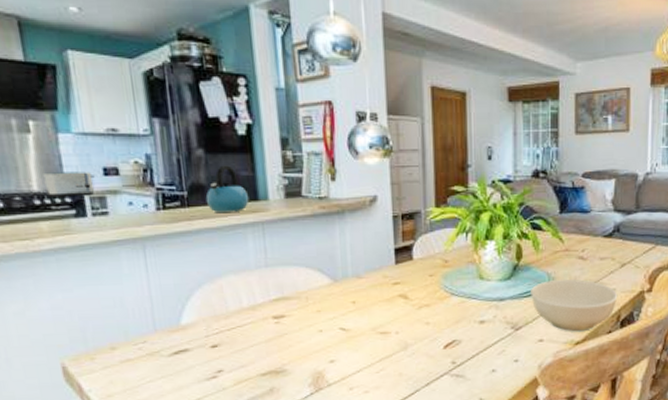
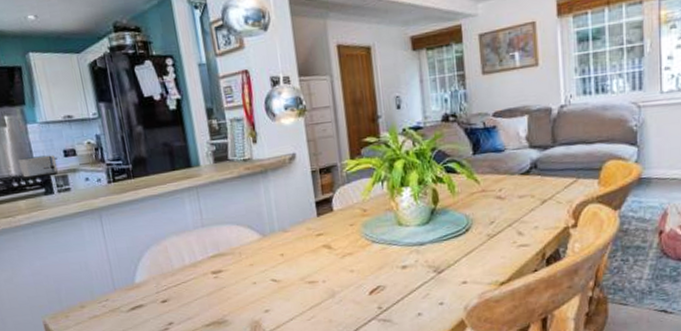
kettle: present [205,165,249,214] -> none [147,138,184,182]
bowl: present [529,279,618,332] -> none [449,219,541,272]

